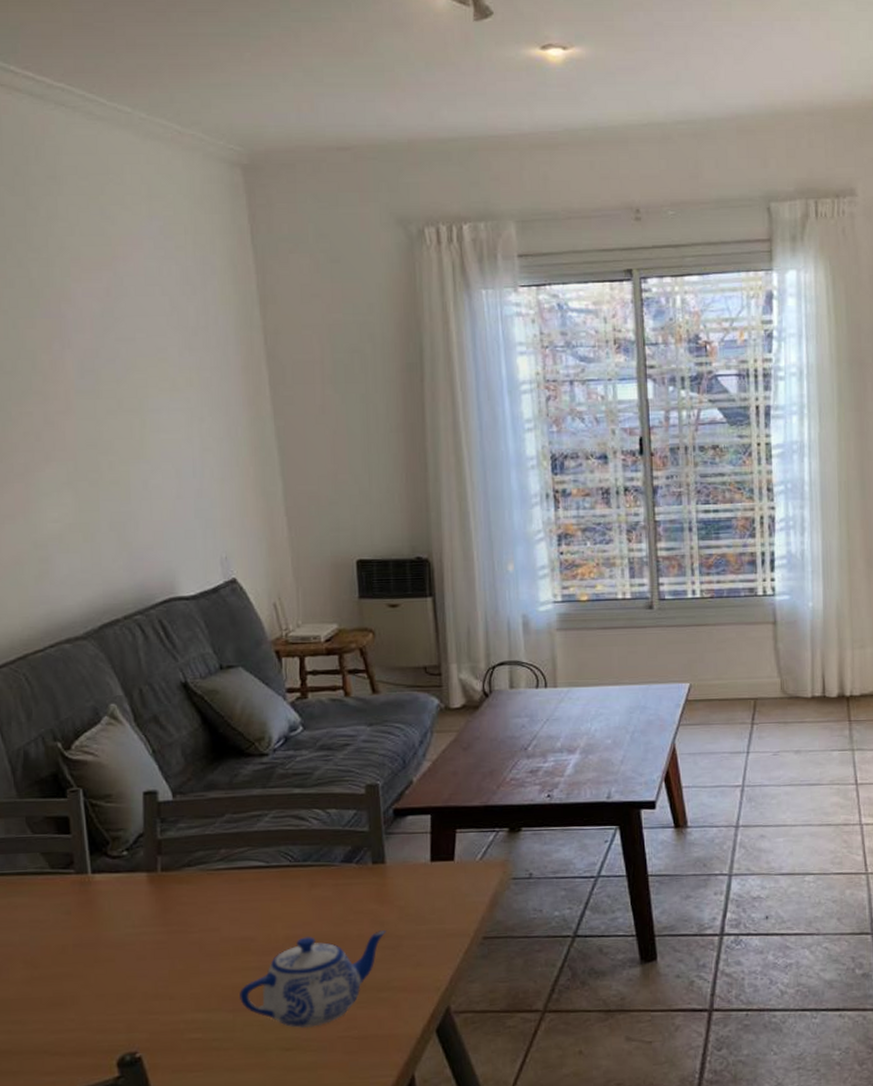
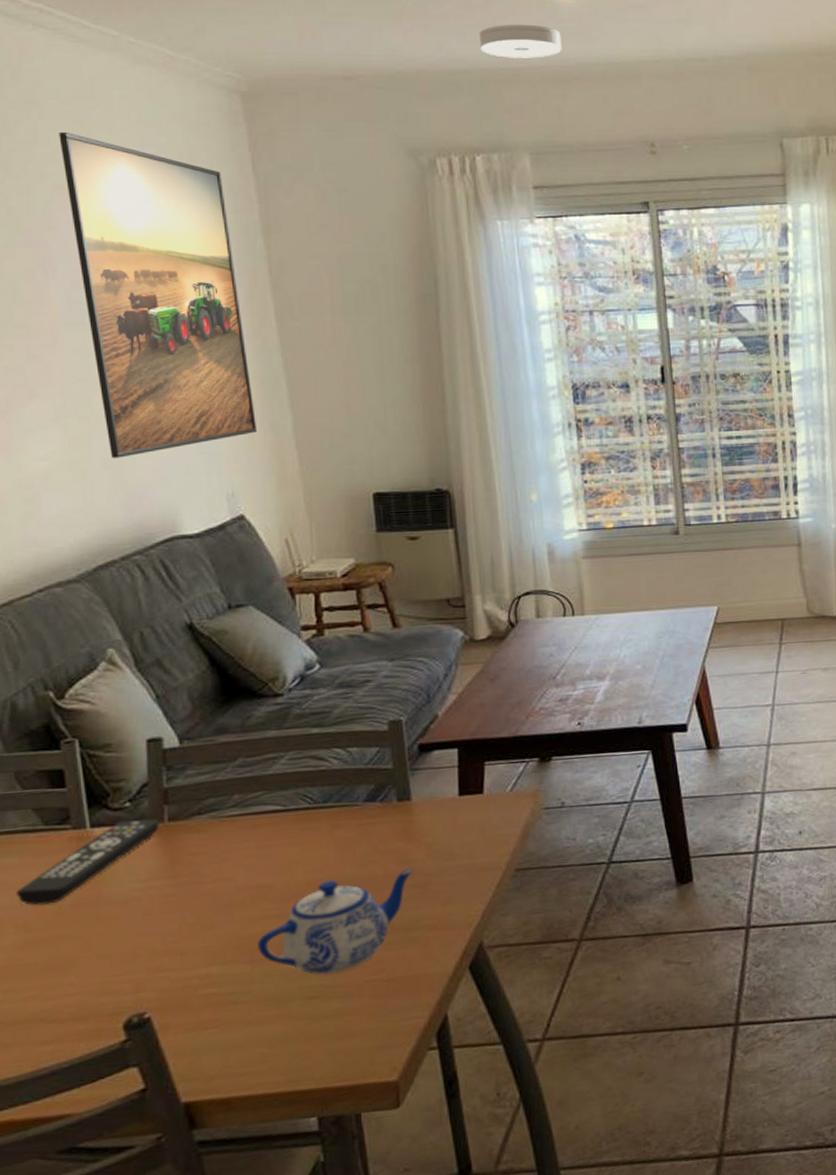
remote control: none [25,867,153,944] -> present [16,818,160,905]
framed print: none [76,206,250,521] -> present [59,131,257,458]
smoke detector: none [469,90,550,125] -> present [479,24,562,58]

